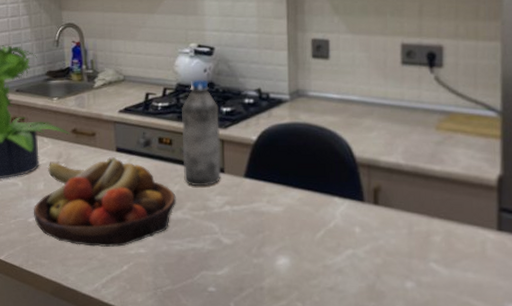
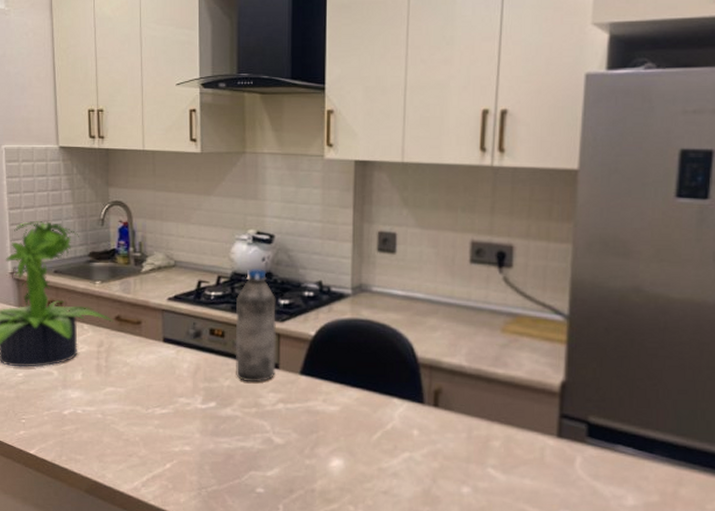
fruit bowl: present [33,157,176,247] -> none [69,348,226,443]

